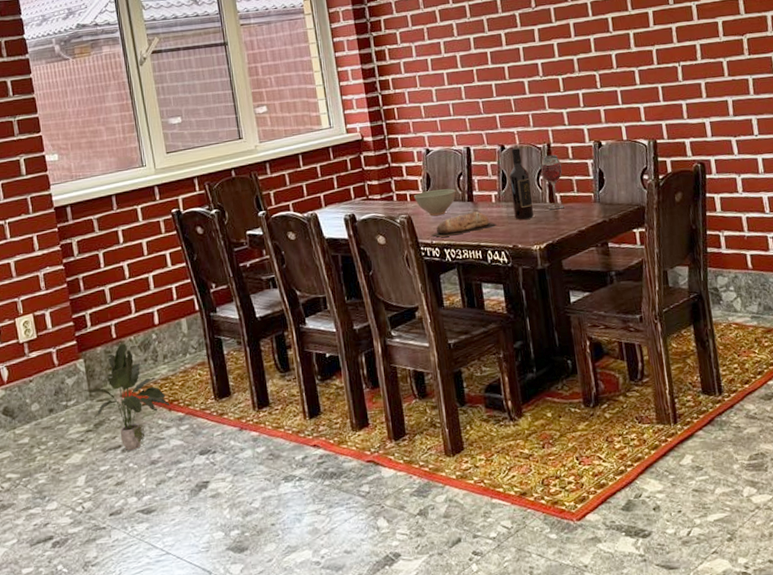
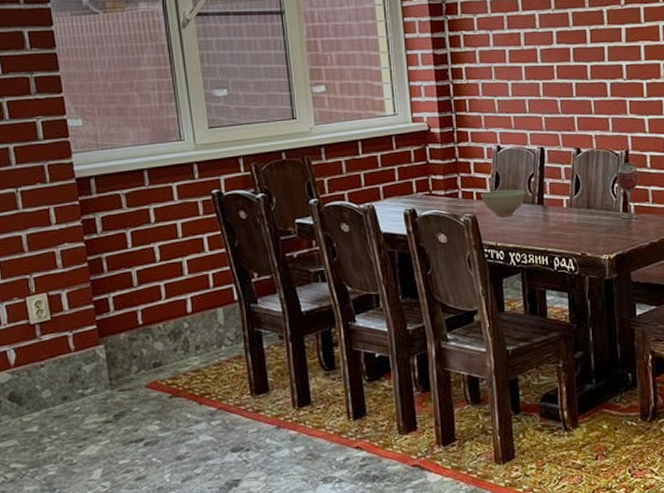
potted plant: present [84,343,170,451] -> none [103,331,201,445]
bread loaf: present [430,211,497,238] -> none [495,216,566,241]
wine bottle: present [509,147,534,220] -> none [583,151,606,227]

